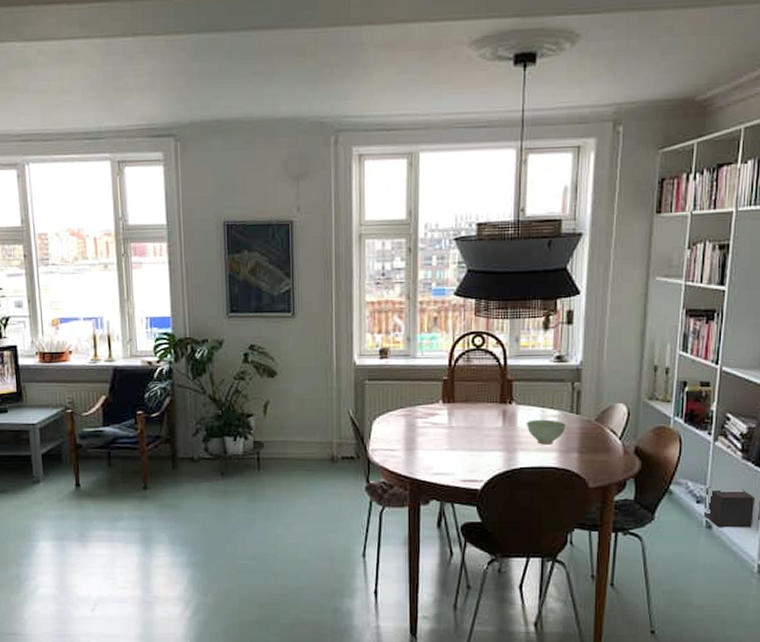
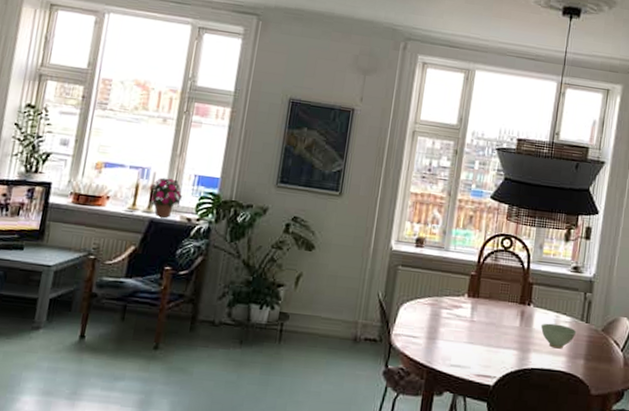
potted flower: none [106,324,140,364] -> present [148,177,183,218]

